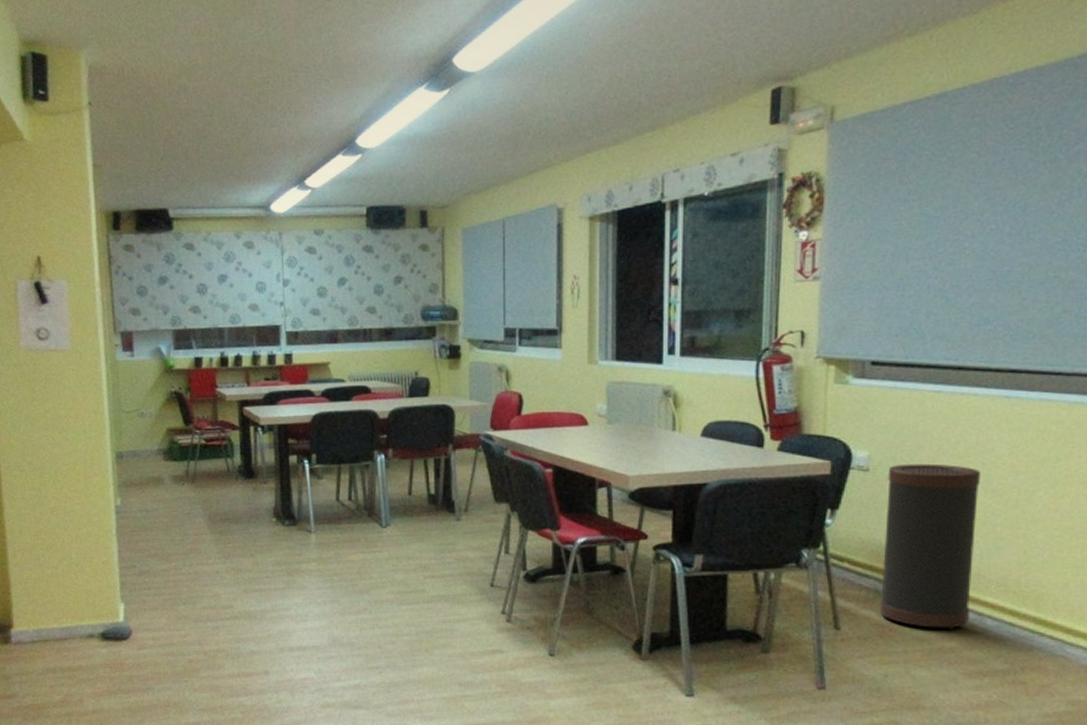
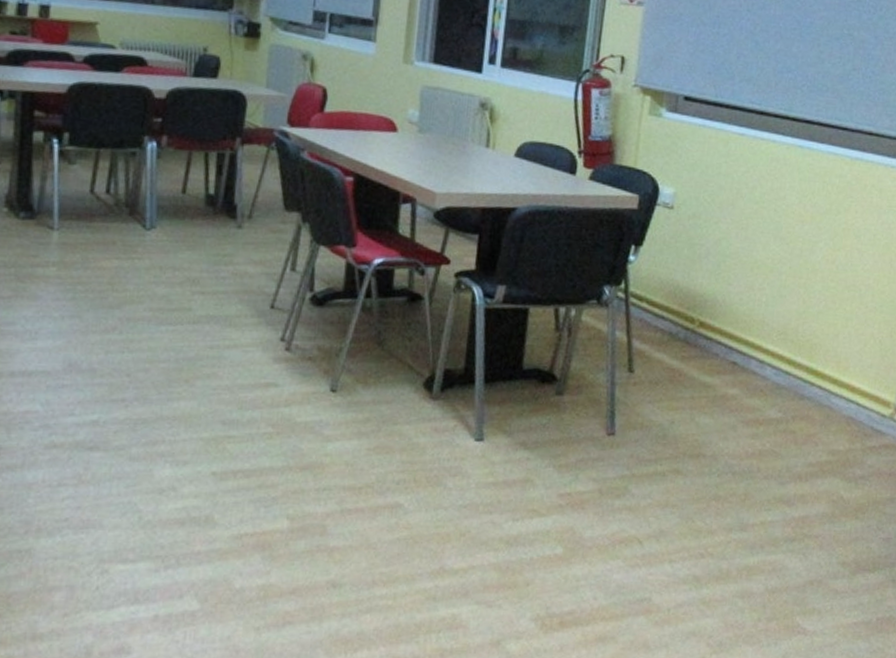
trash can: present [879,463,980,630] -> none [671,204,772,376]

